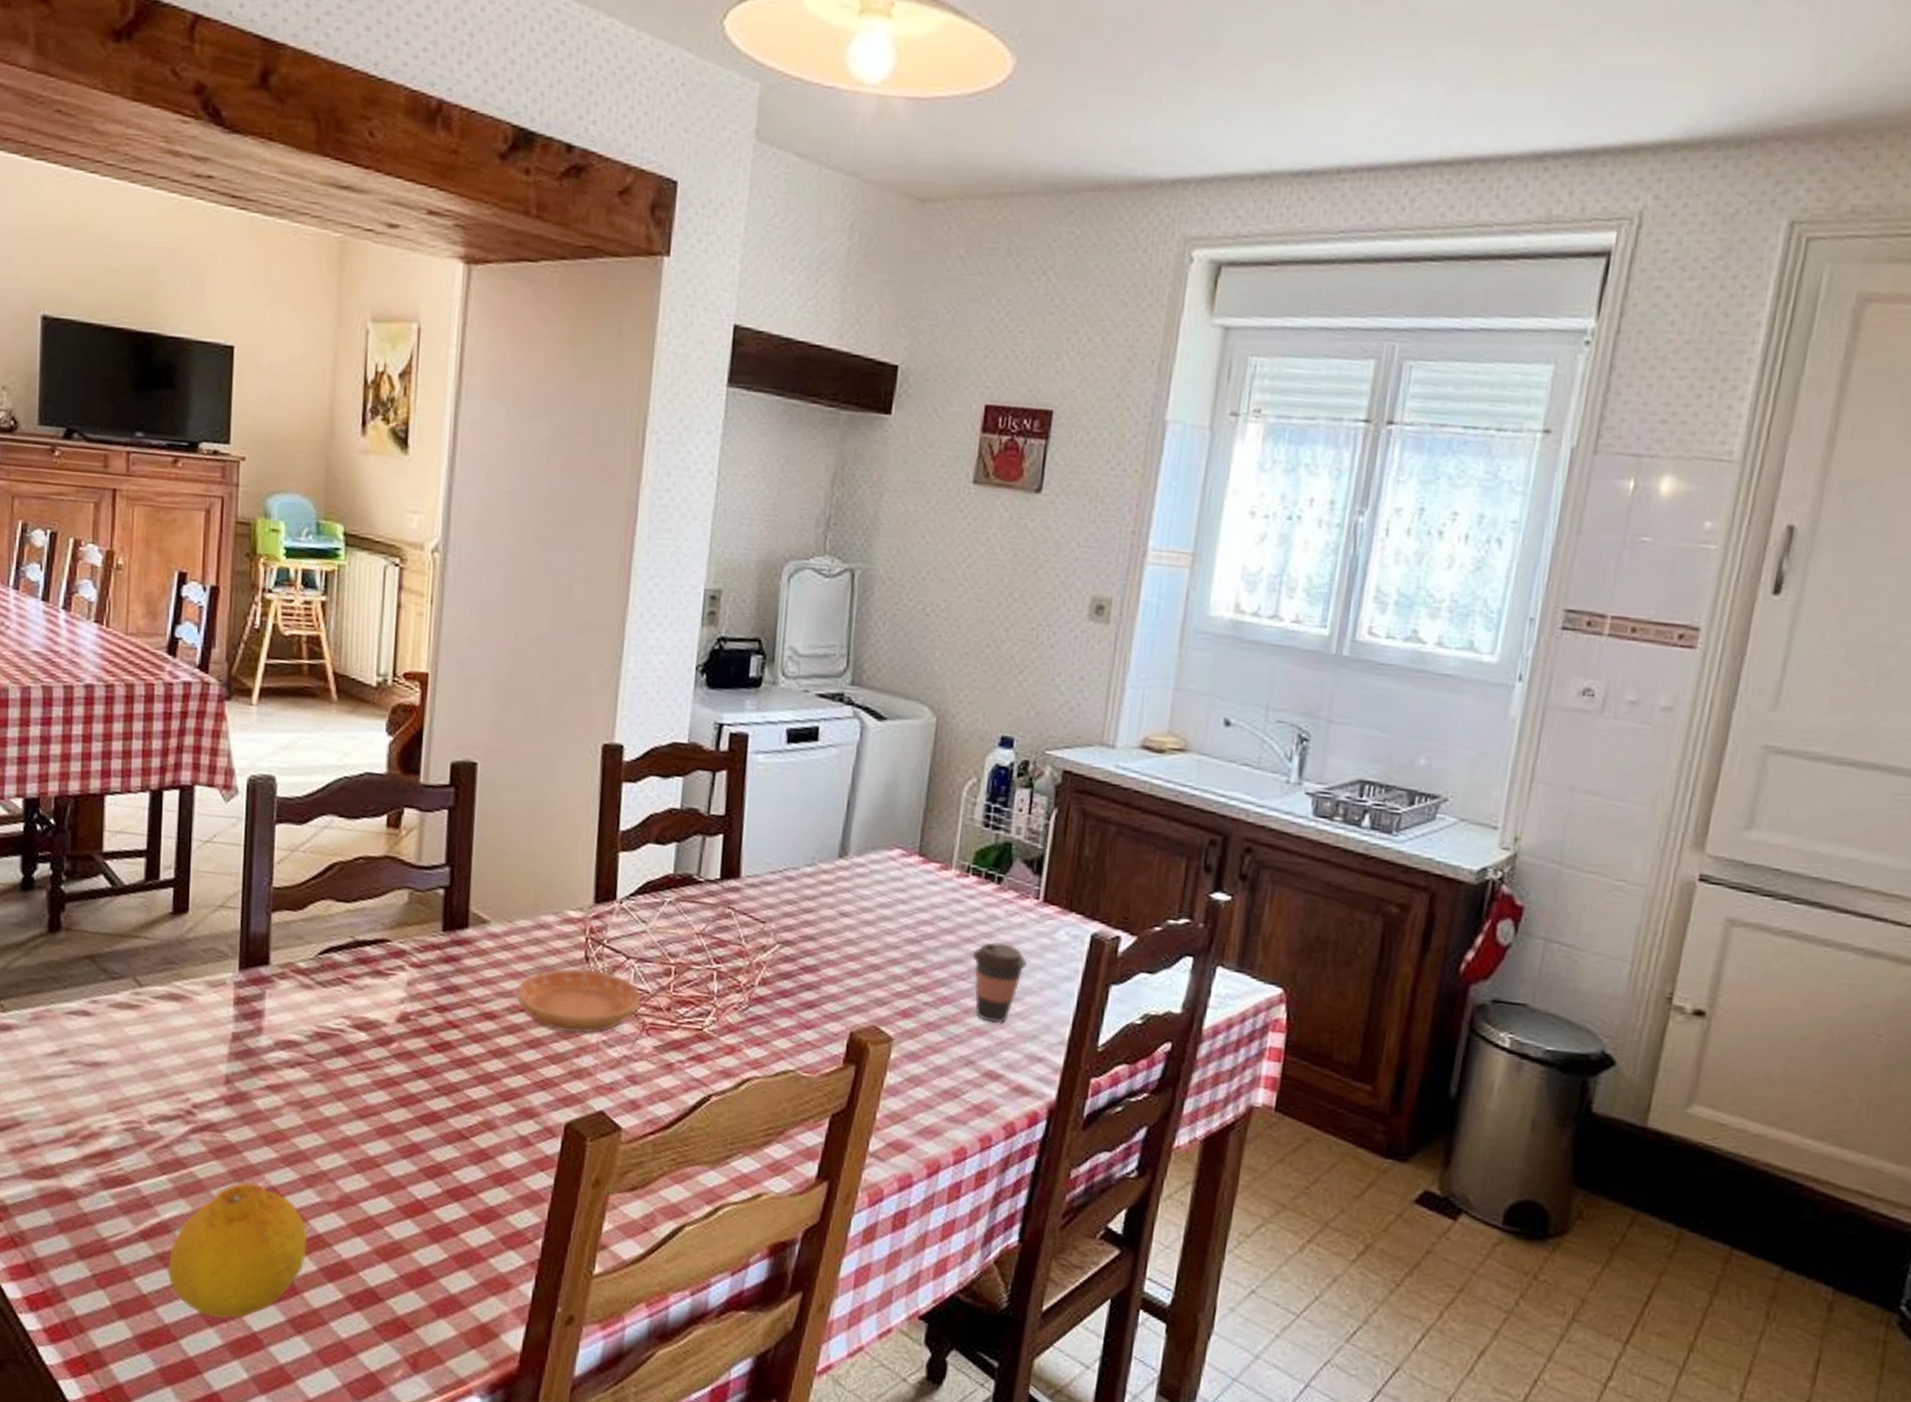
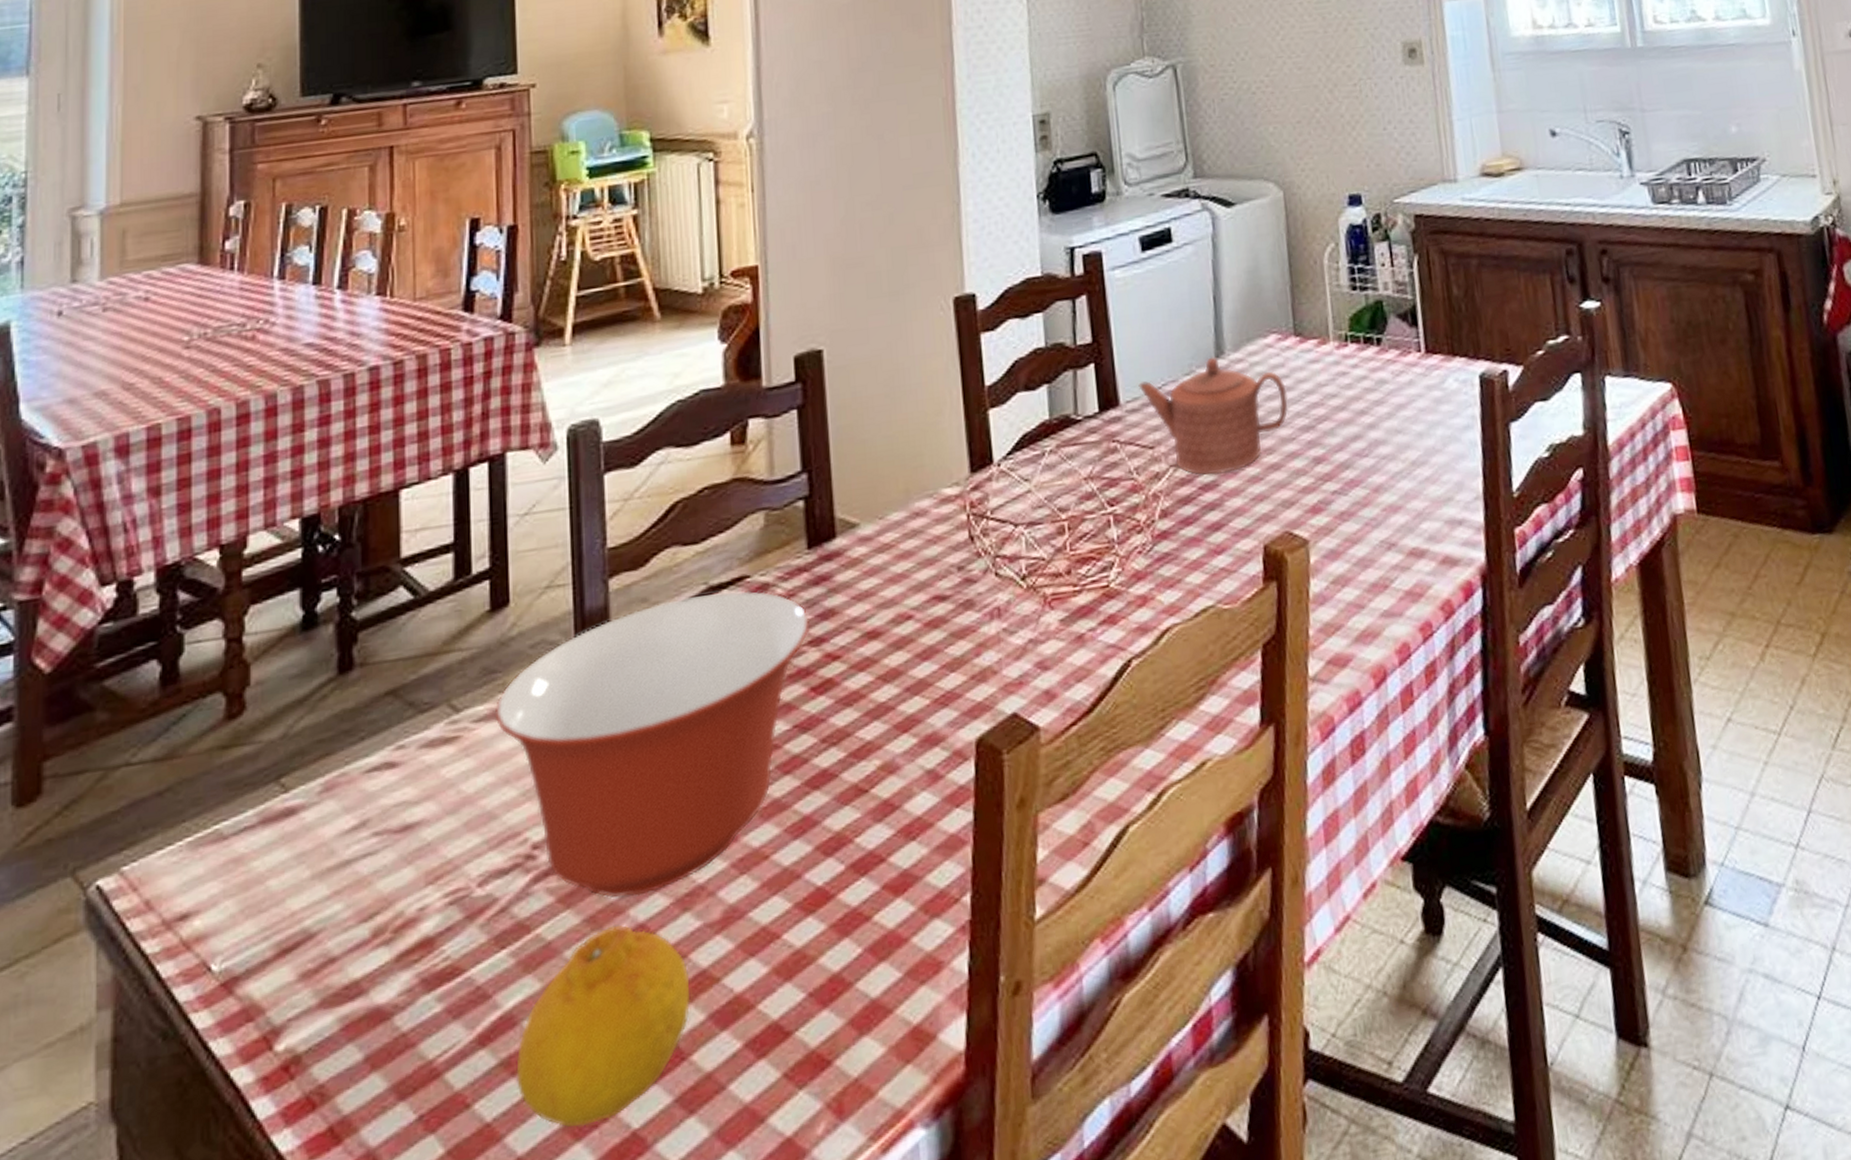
mixing bowl: none [170,943,437,1167] -> present [494,590,810,898]
saucer: present [516,968,641,1034] -> none [899,547,1037,632]
teapot: none [761,855,900,963] -> present [1138,356,1289,475]
coffee cup: present [972,942,1027,1023] -> none [1369,406,1425,496]

